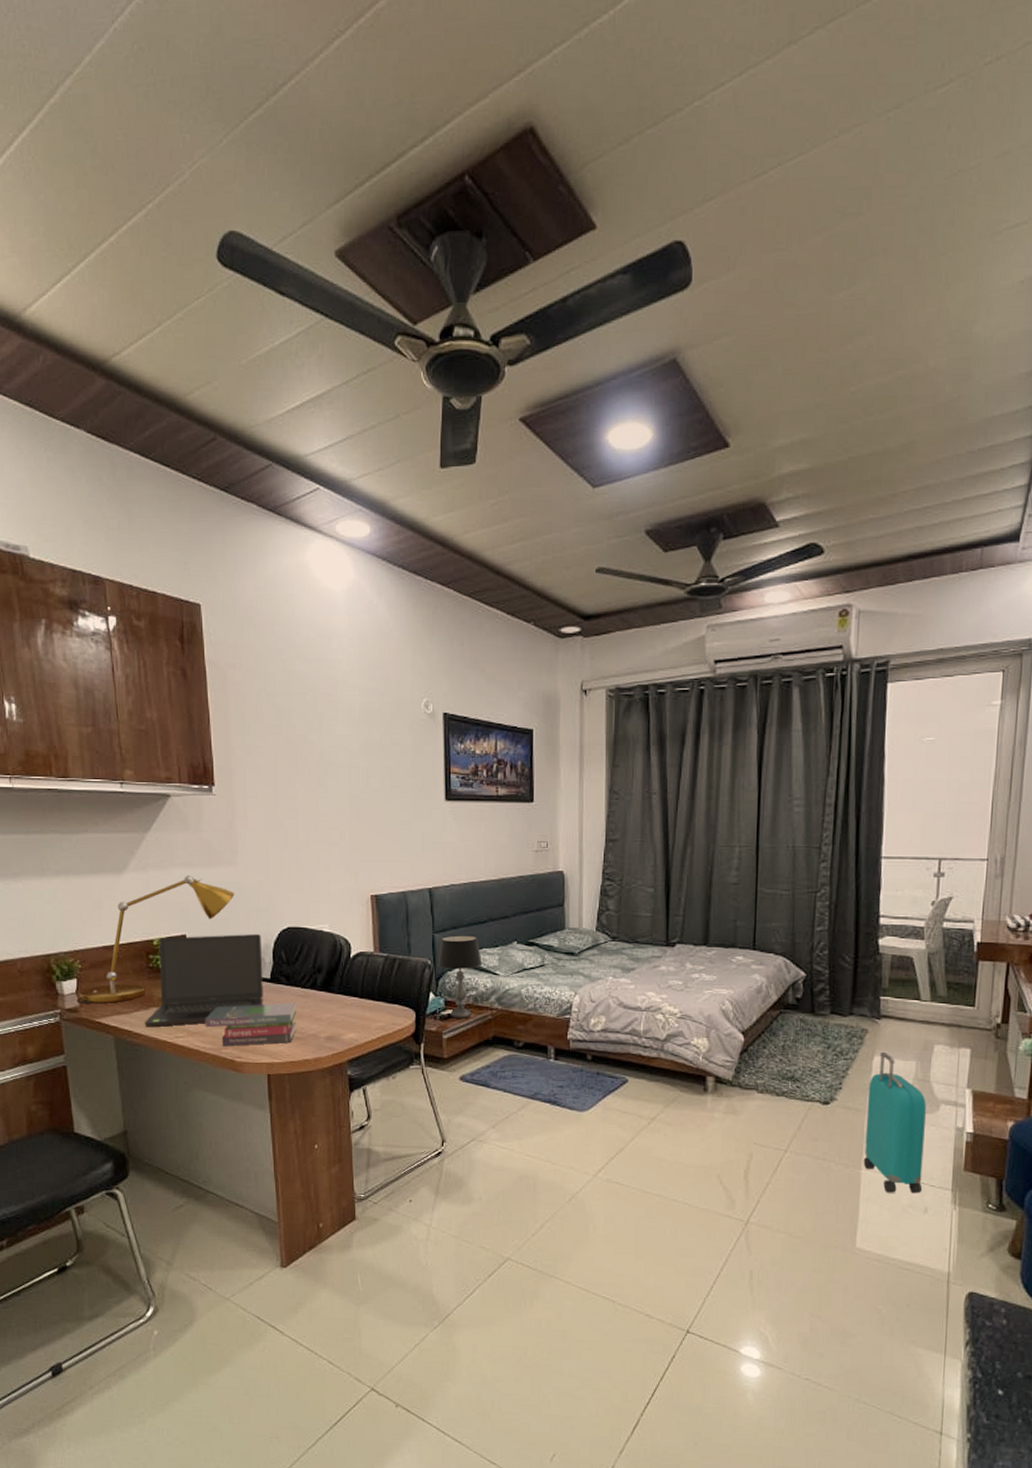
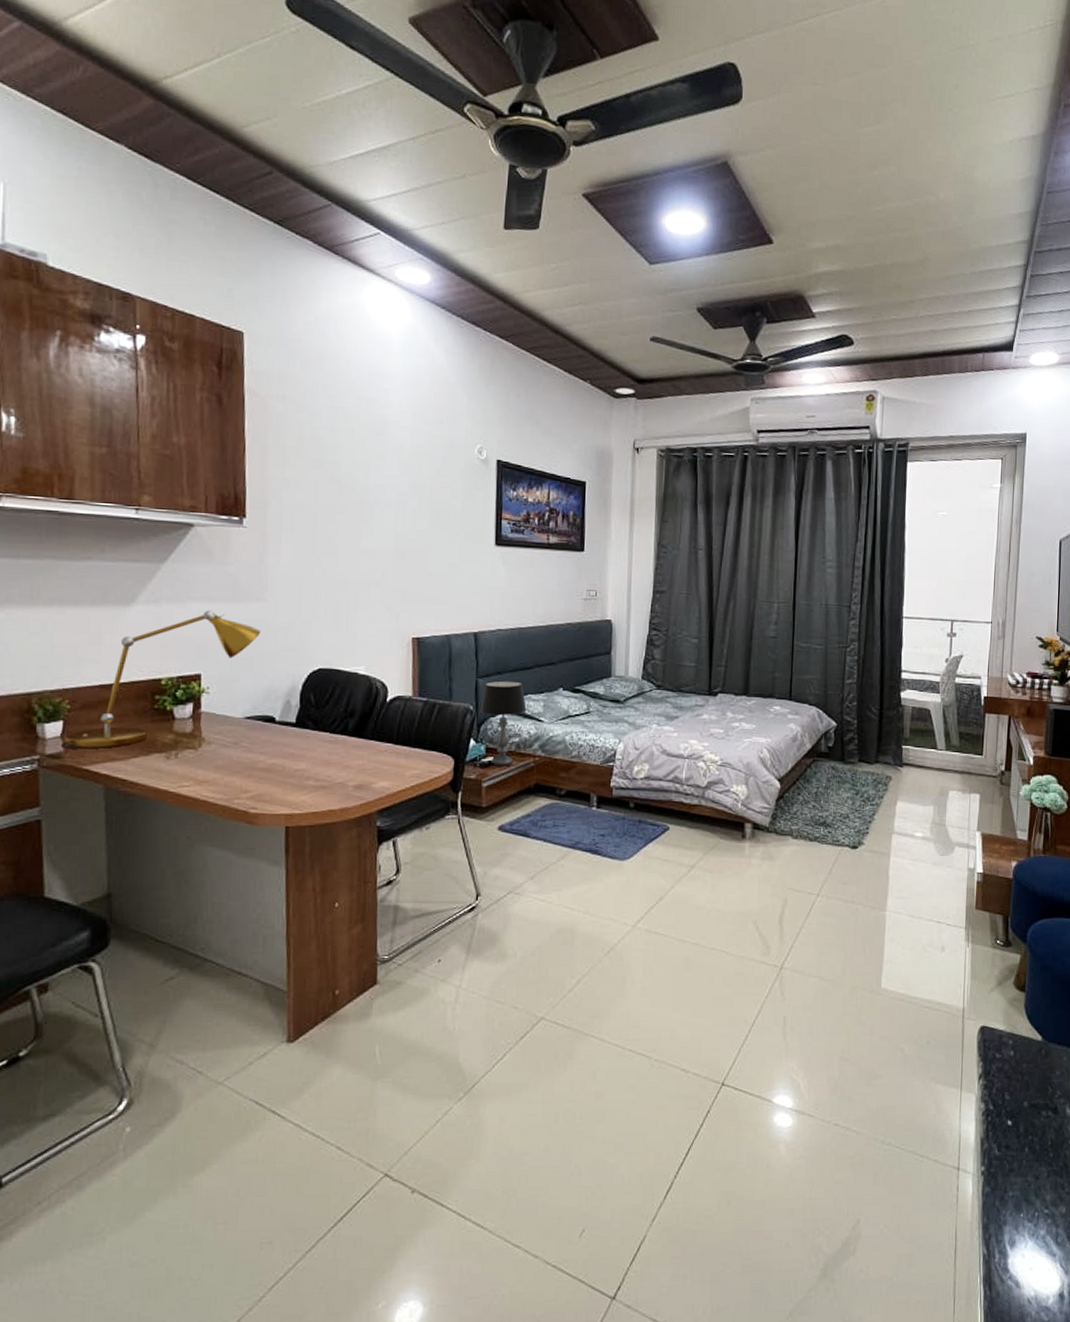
laptop: present [144,933,263,1028] -> none [142,674,289,776]
books: present [205,1002,297,1047] -> none [216,748,324,797]
suitcase: present [863,1051,926,1194] -> none [887,797,943,933]

